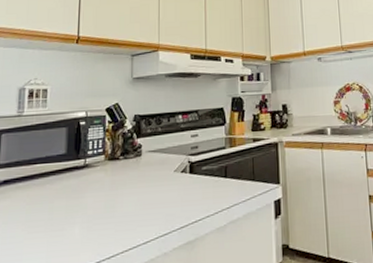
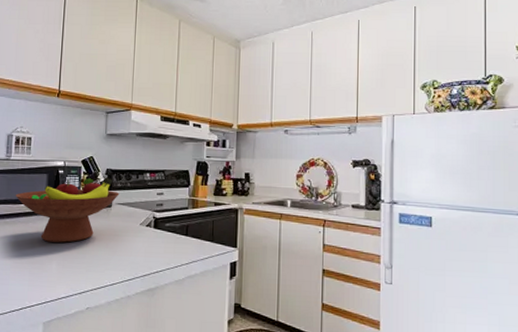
fruit bowl: none [29,124,150,204] -> present [15,177,120,243]

